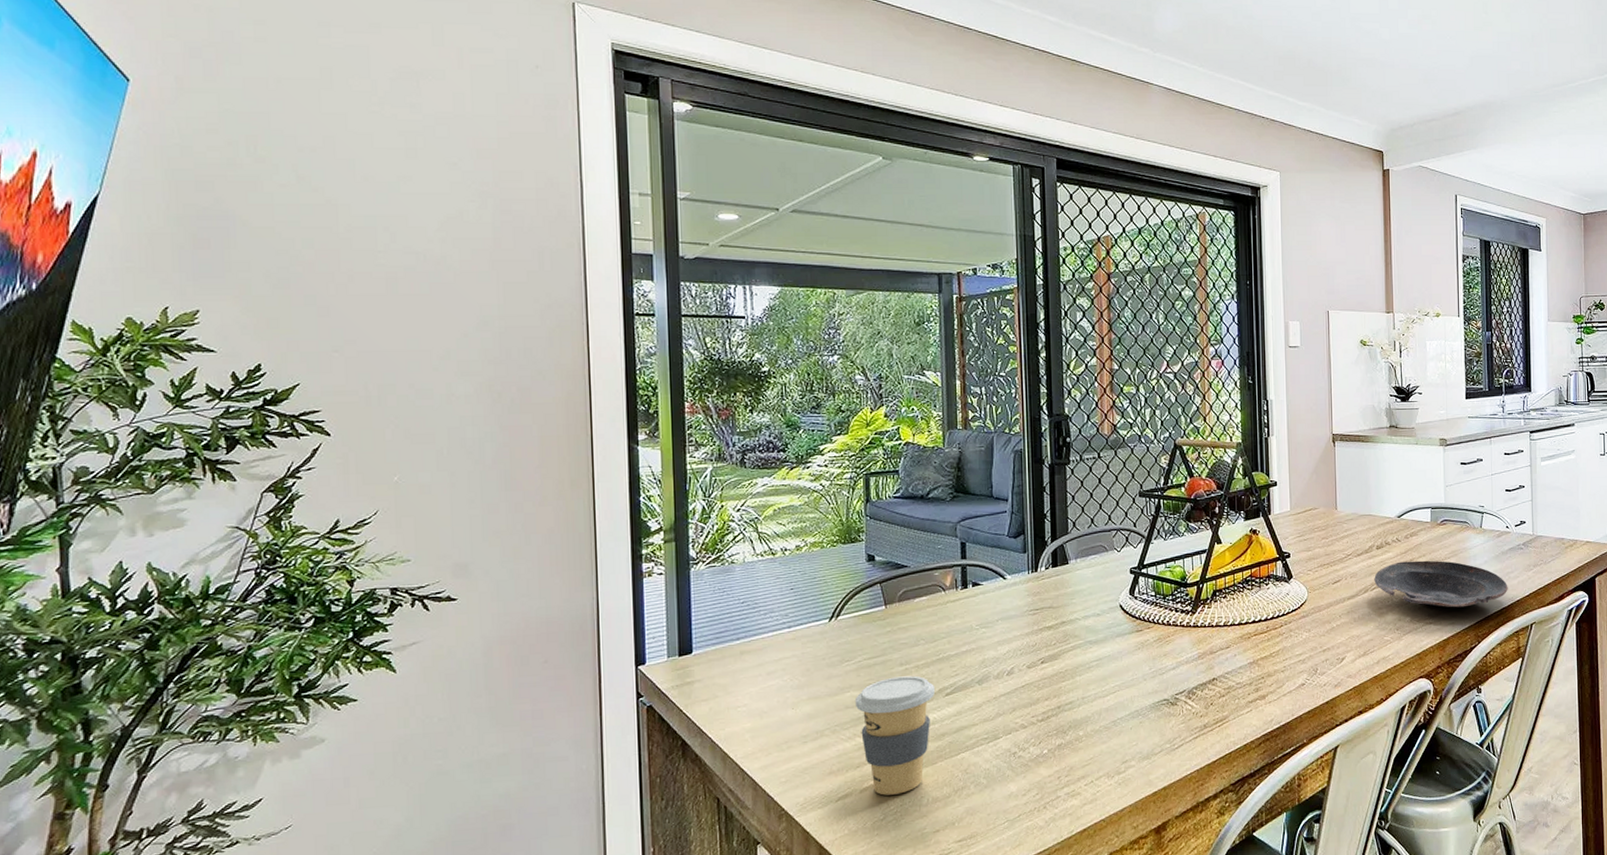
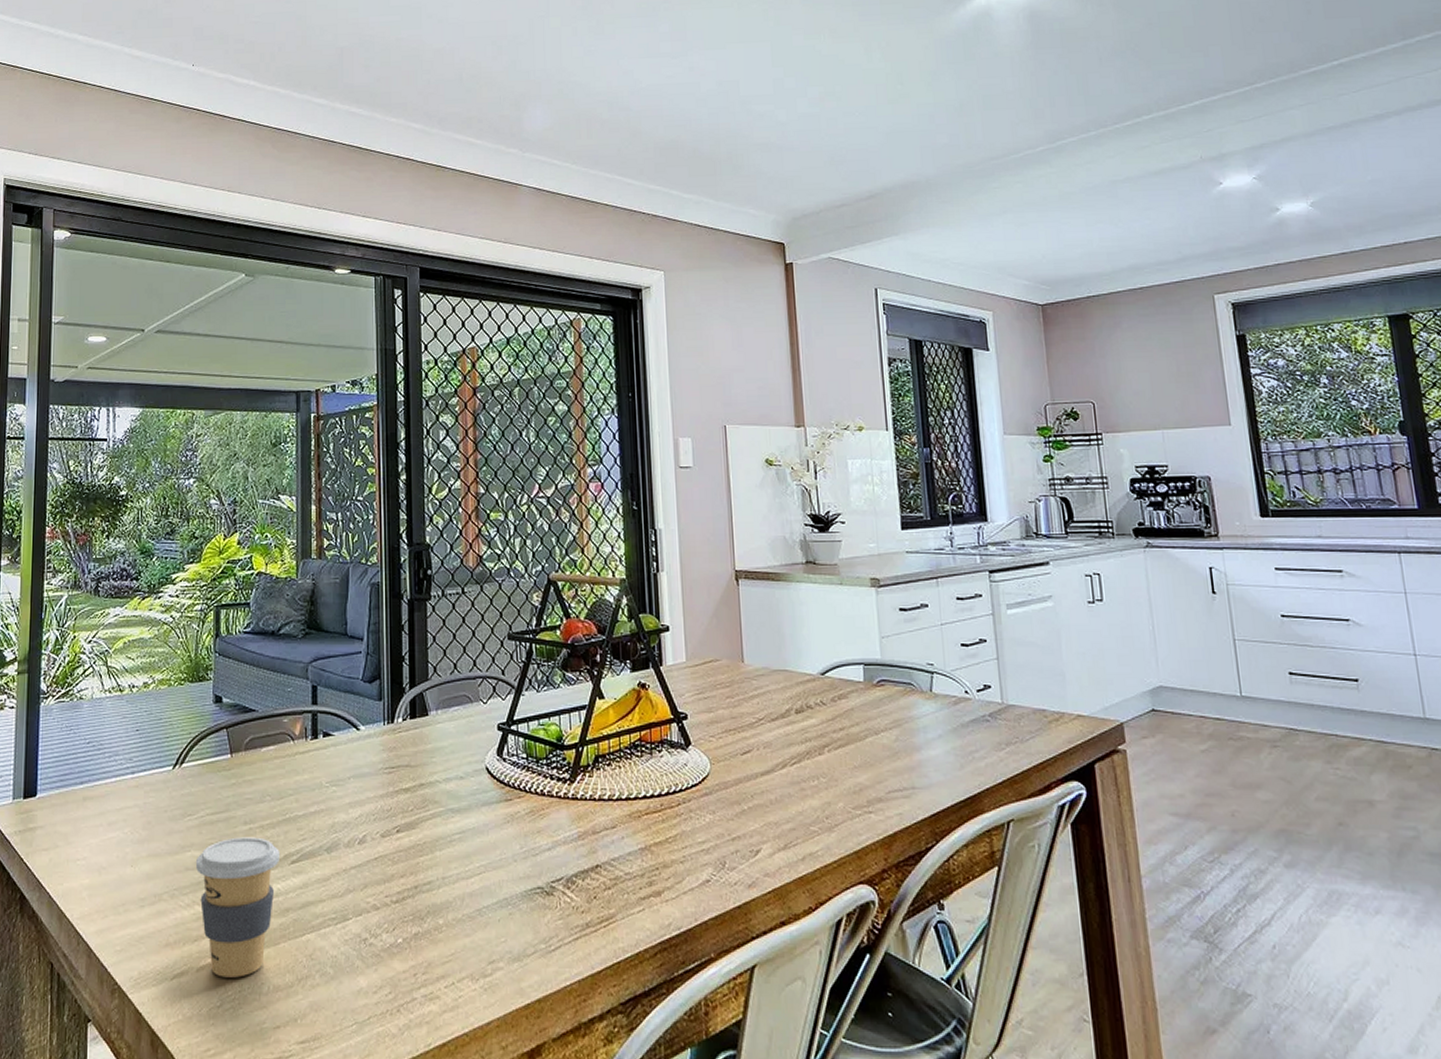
bowl: present [1374,560,1508,608] -> none [794,730,973,794]

